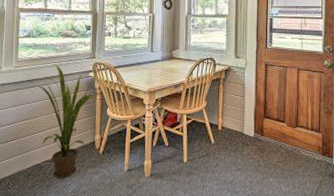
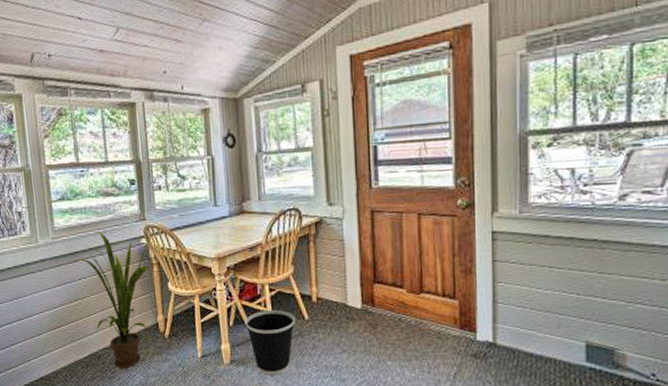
wastebasket: none [165,135,204,187] -> present [244,310,295,375]

